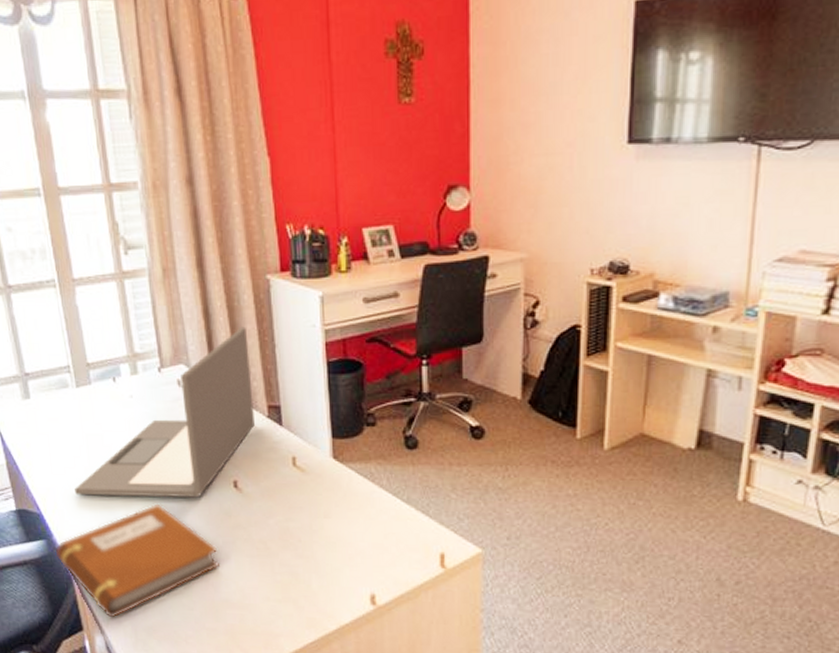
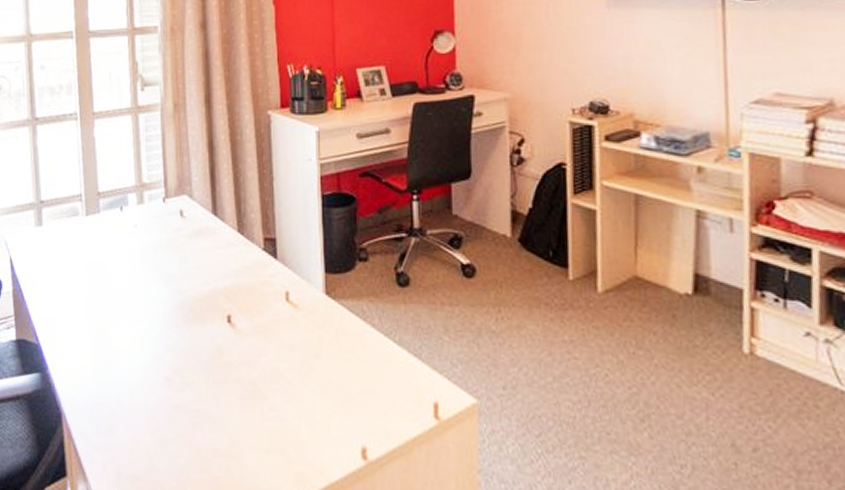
notebook: present [55,503,219,618] -> none [48,337,208,463]
laptop: present [75,326,255,498] -> none [74,159,250,332]

